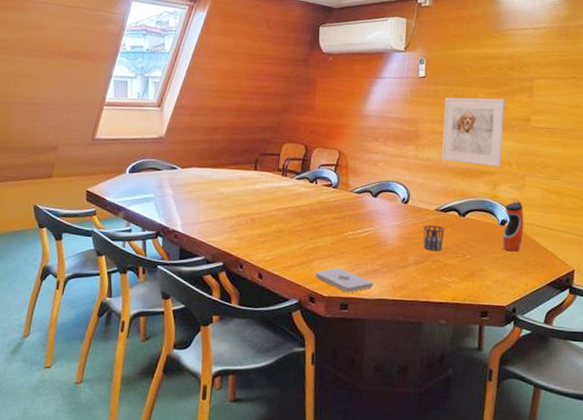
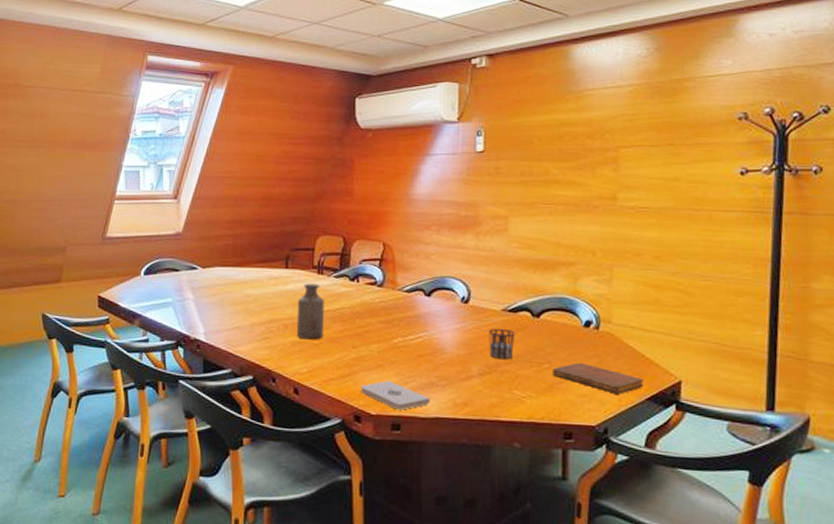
bottle: none [262,183,287,232] -> present [296,283,325,340]
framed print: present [441,97,505,167] -> none [507,173,584,257]
notebook: none [474,254,546,281] -> present [552,362,644,394]
water bottle: present [502,199,524,252] -> none [587,295,614,359]

